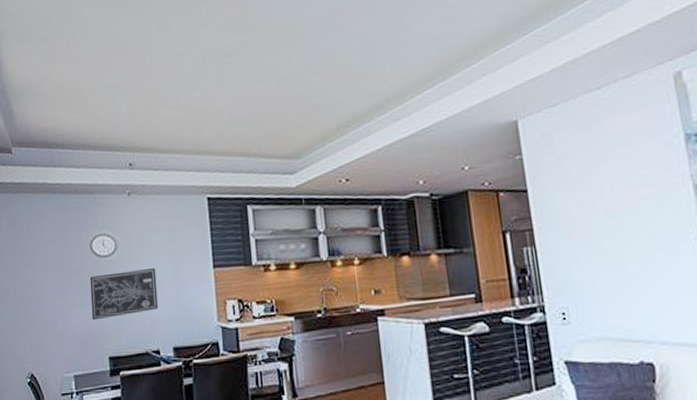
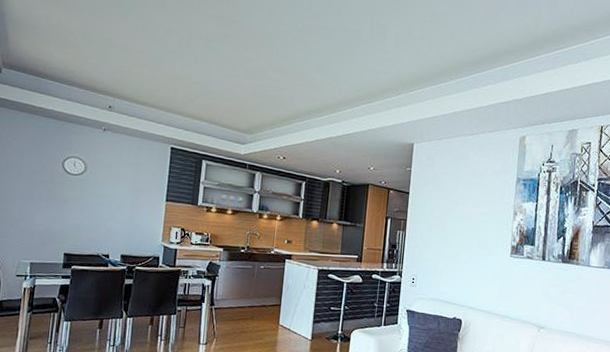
wall art: present [89,268,159,321] -> none [54,188,117,224]

